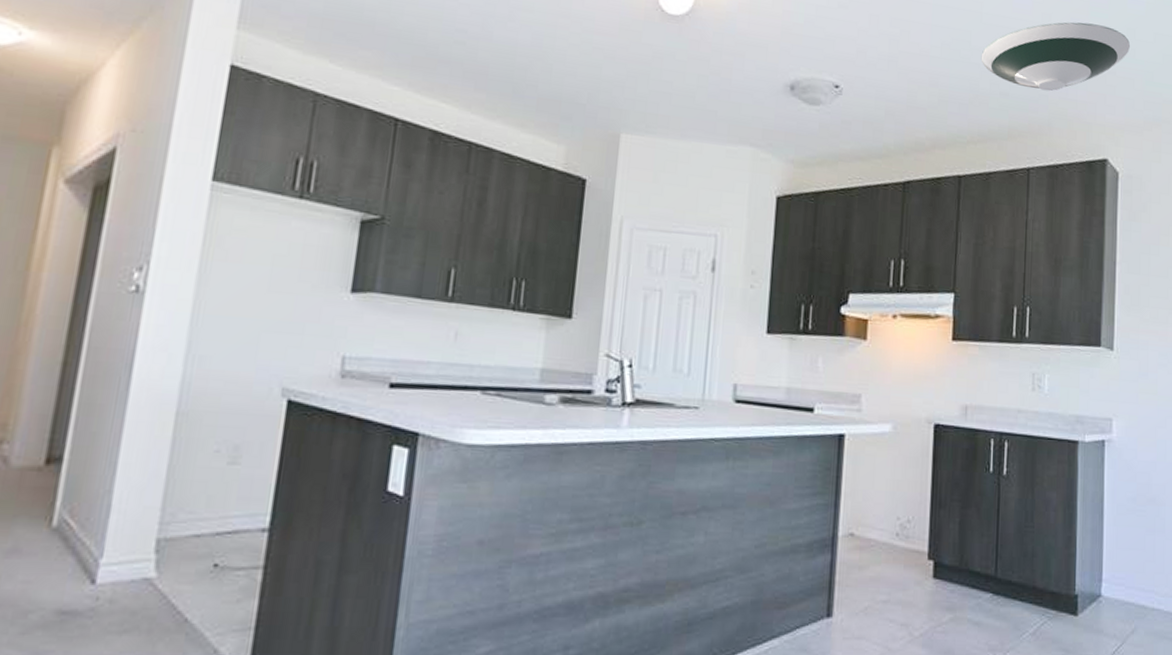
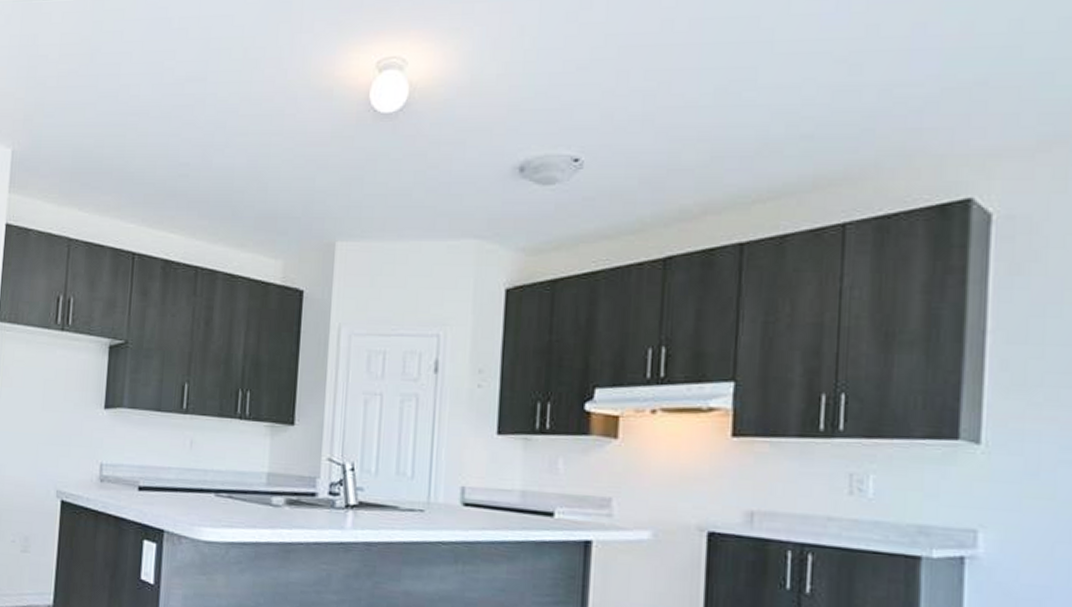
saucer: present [981,22,1131,92] -> none [771,23,1015,124]

